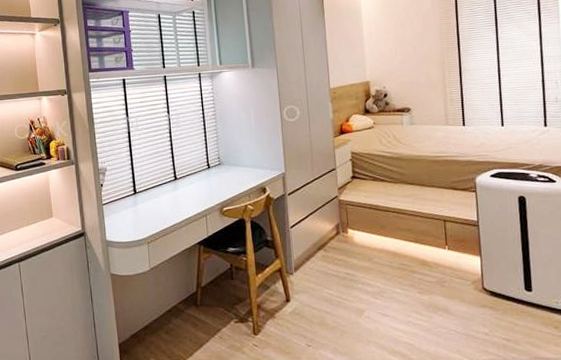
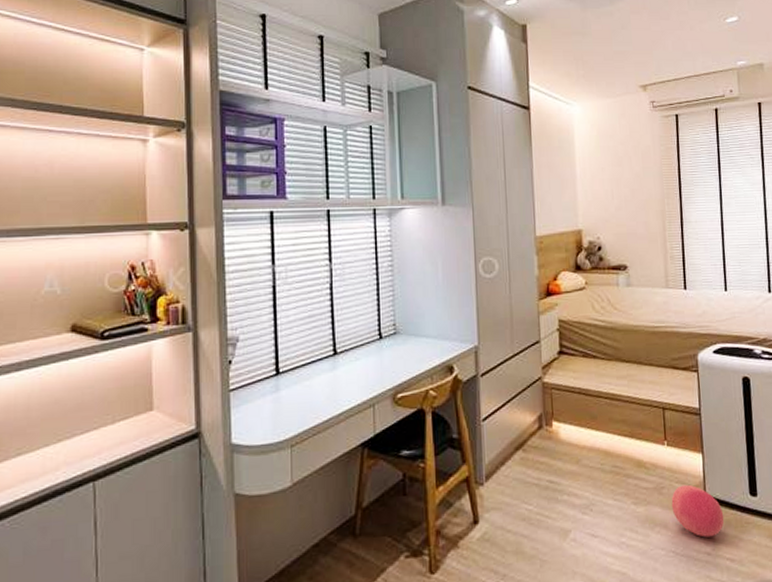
ball: none [452,280,501,321] -> present [671,484,725,538]

